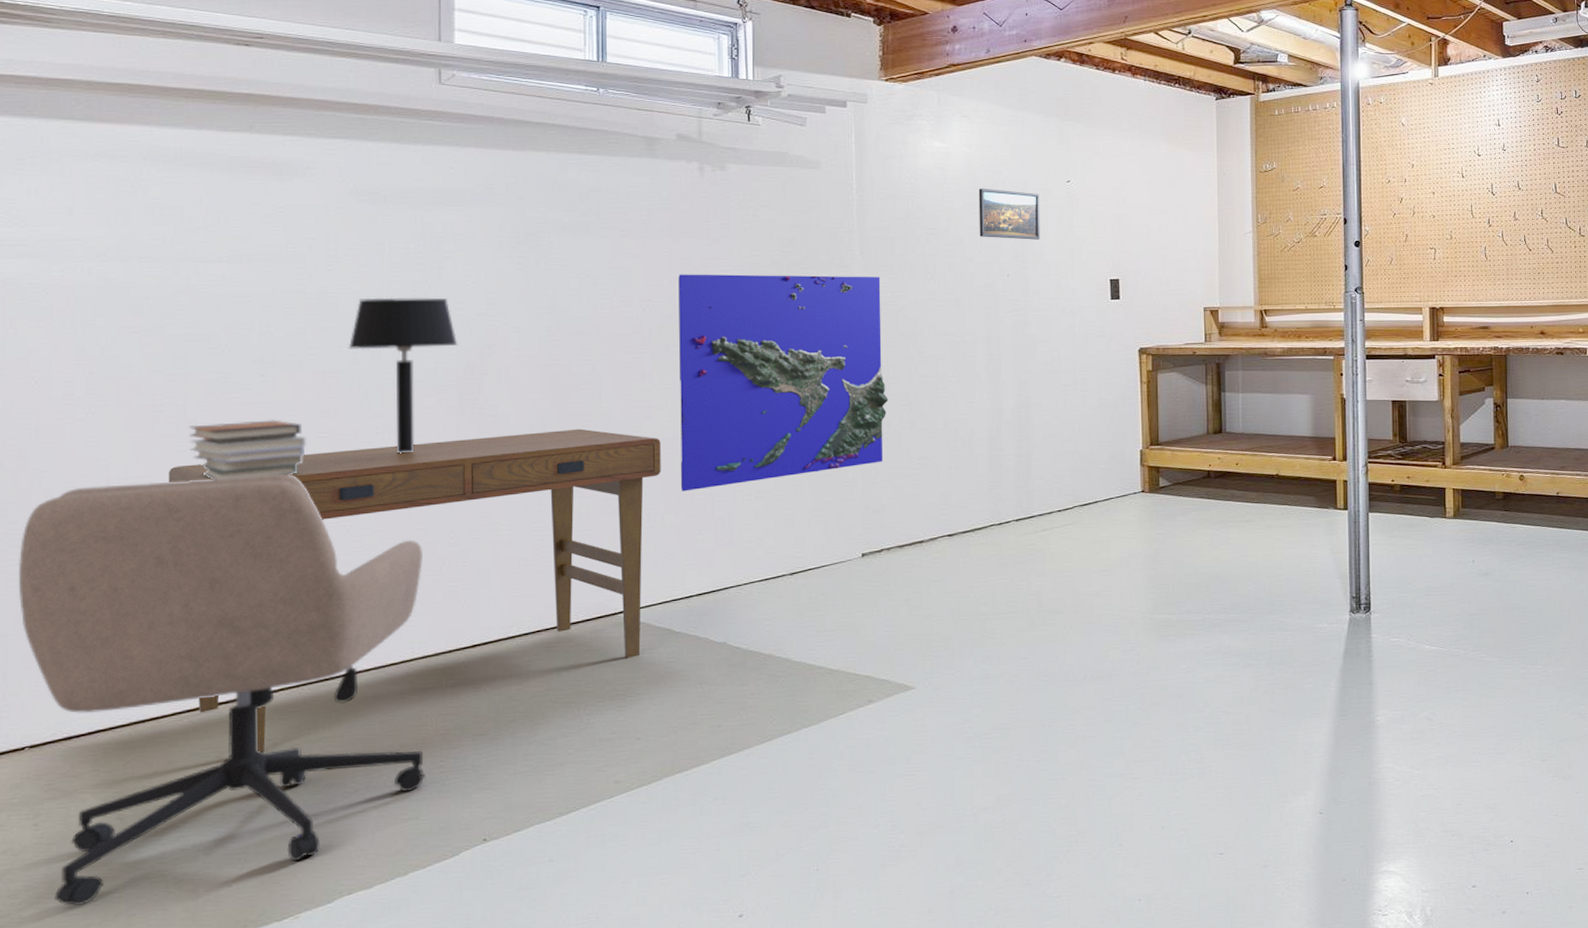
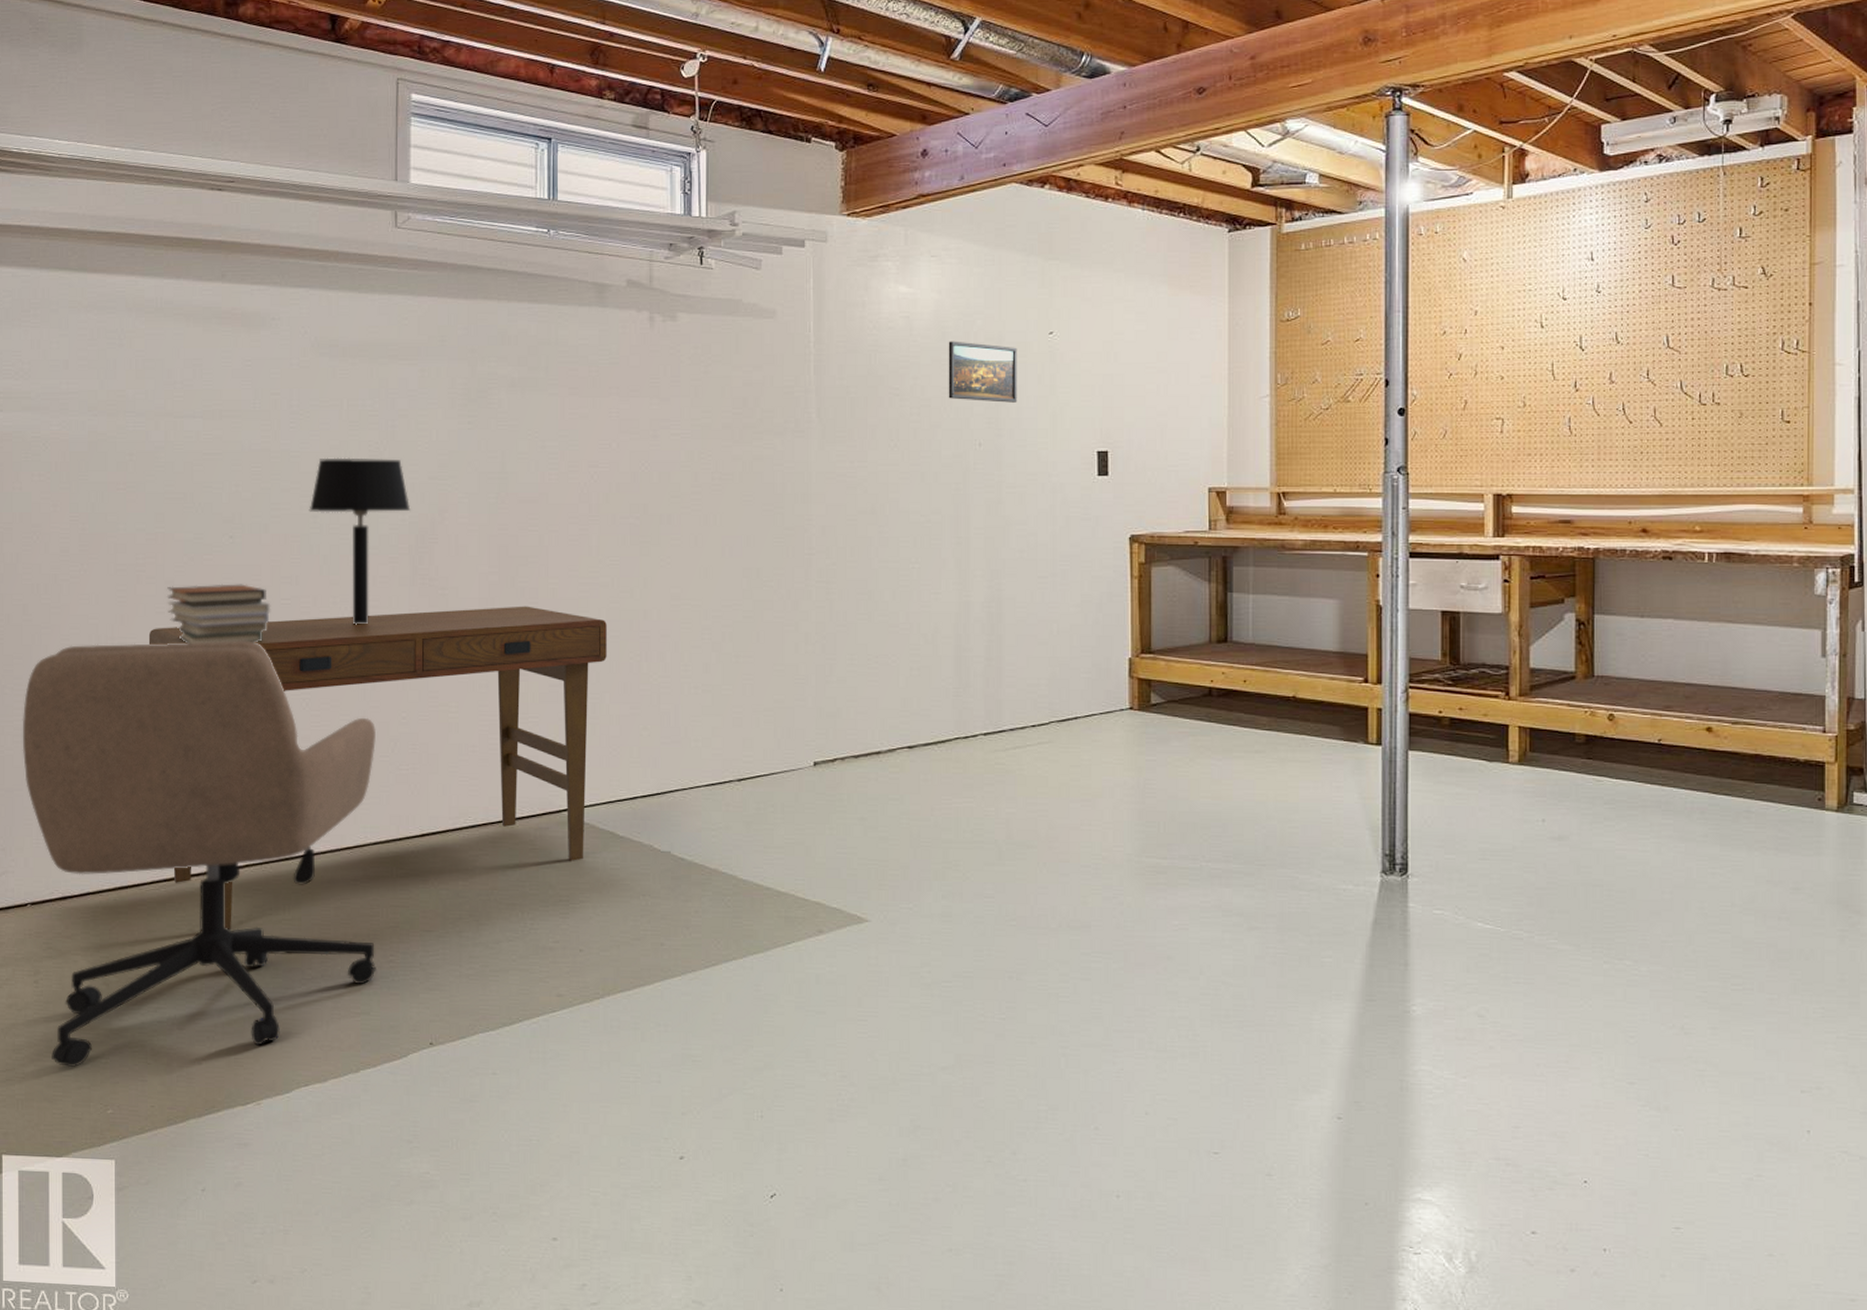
terrain map: present [678,274,889,492] -> none [626,437,845,681]

